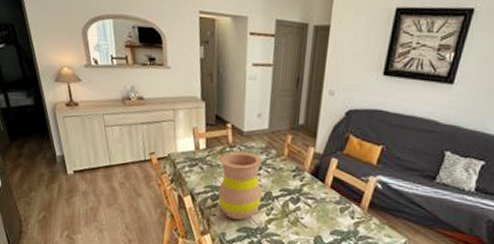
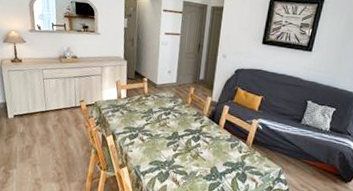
vase: present [218,152,263,221] -> none [135,100,171,155]

